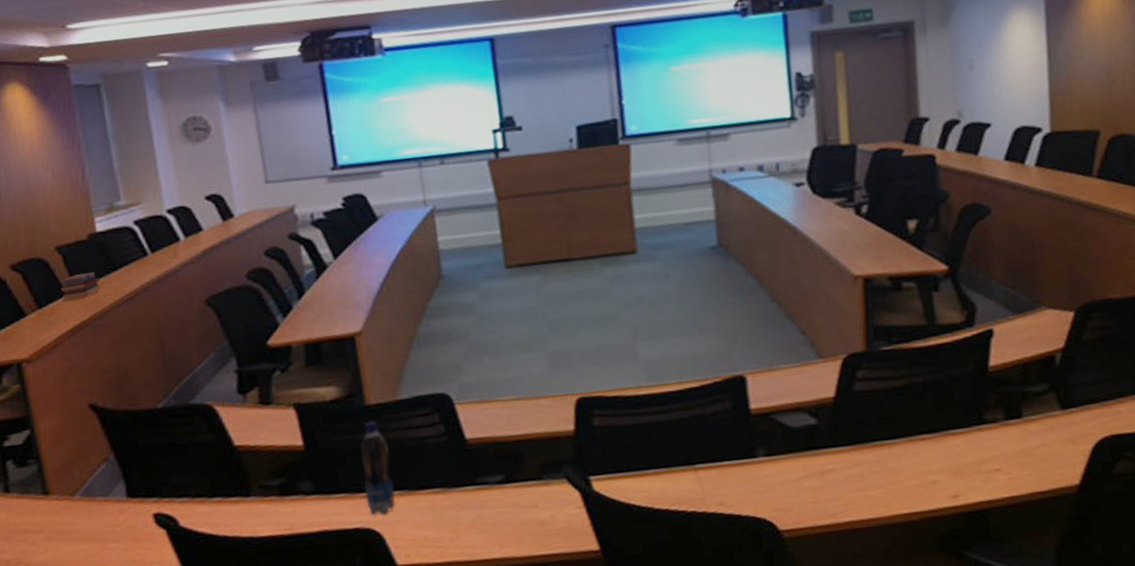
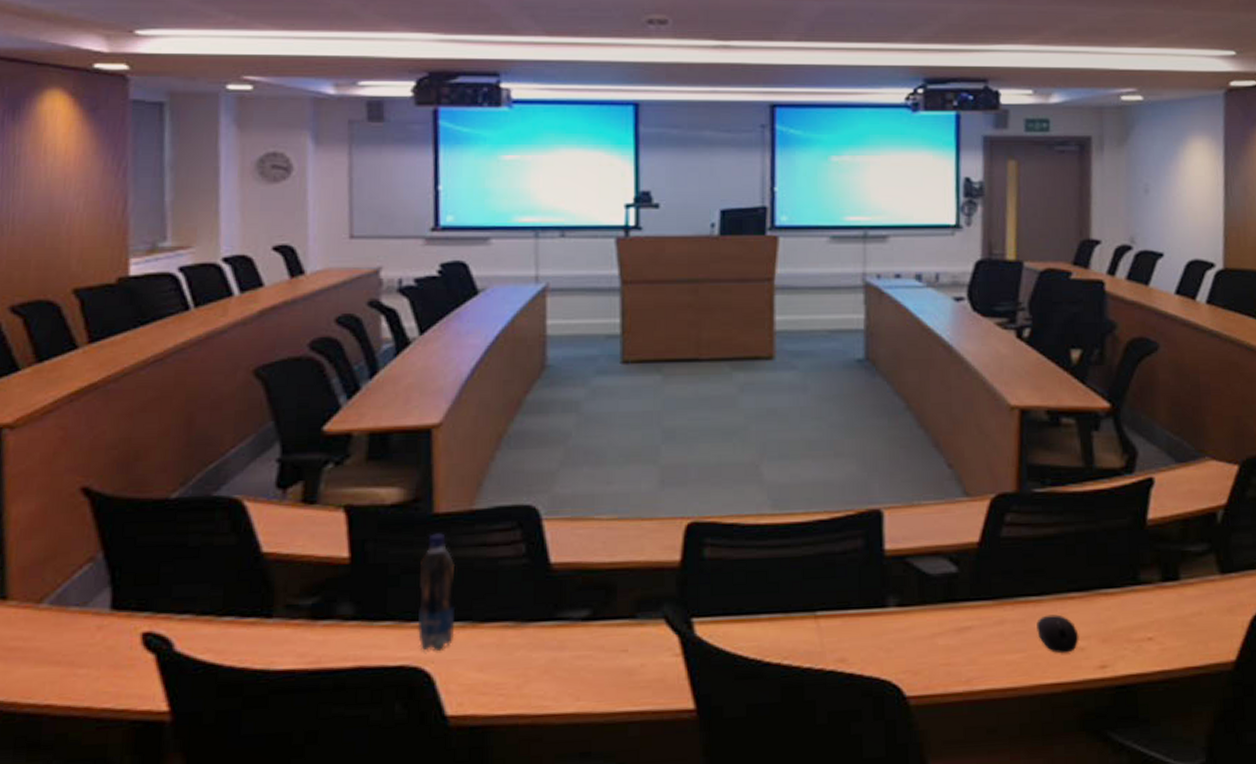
books: present [61,271,100,302] -> none [70,323,124,357]
computer mouse: none [892,454,932,487] -> present [1036,614,1079,653]

